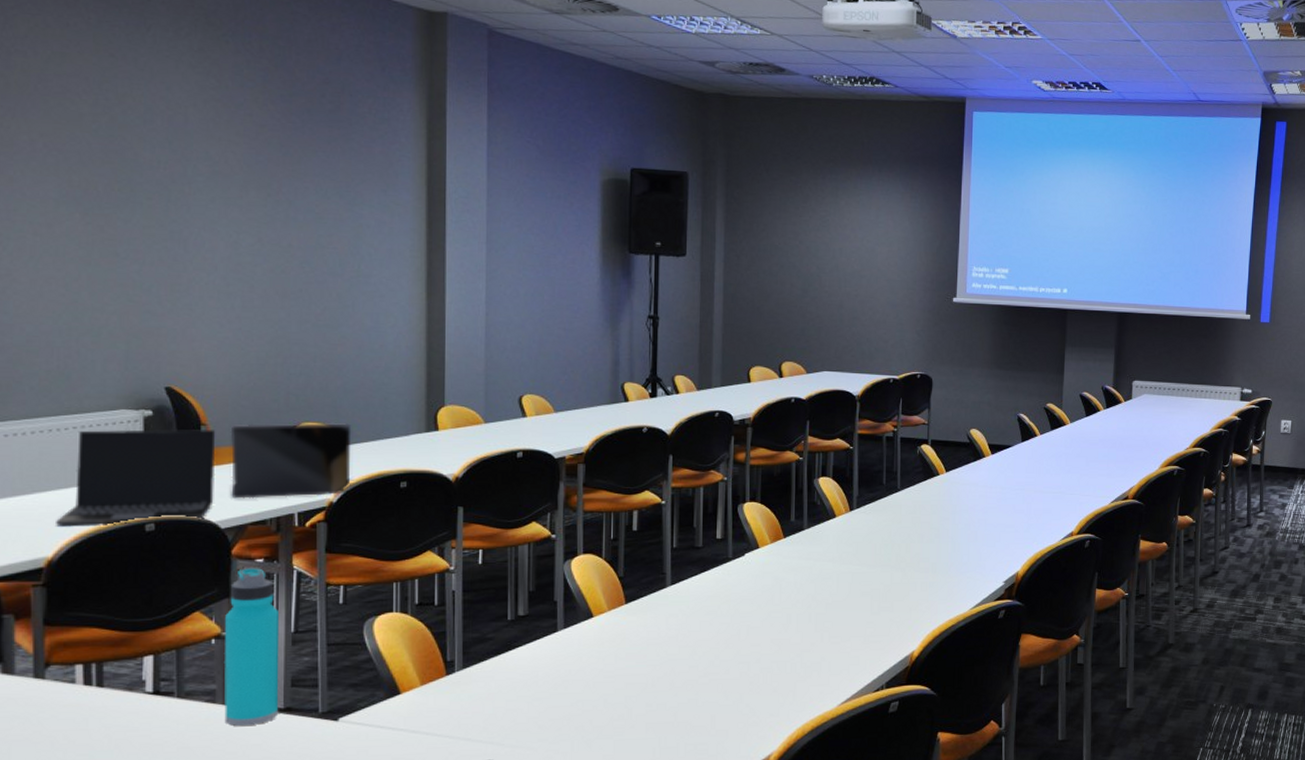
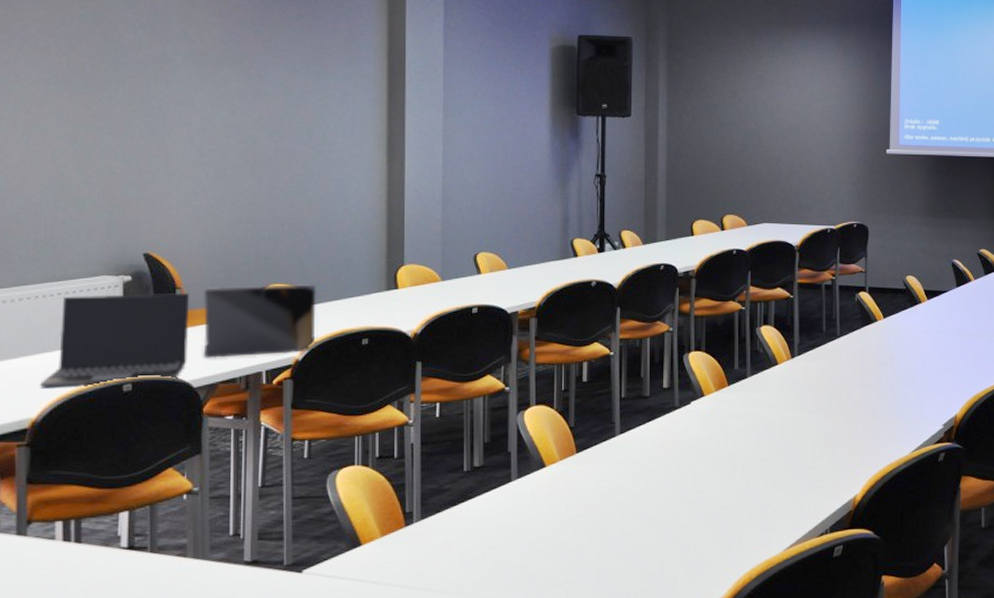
water bottle: present [224,568,280,726] -> none [194,425,248,579]

